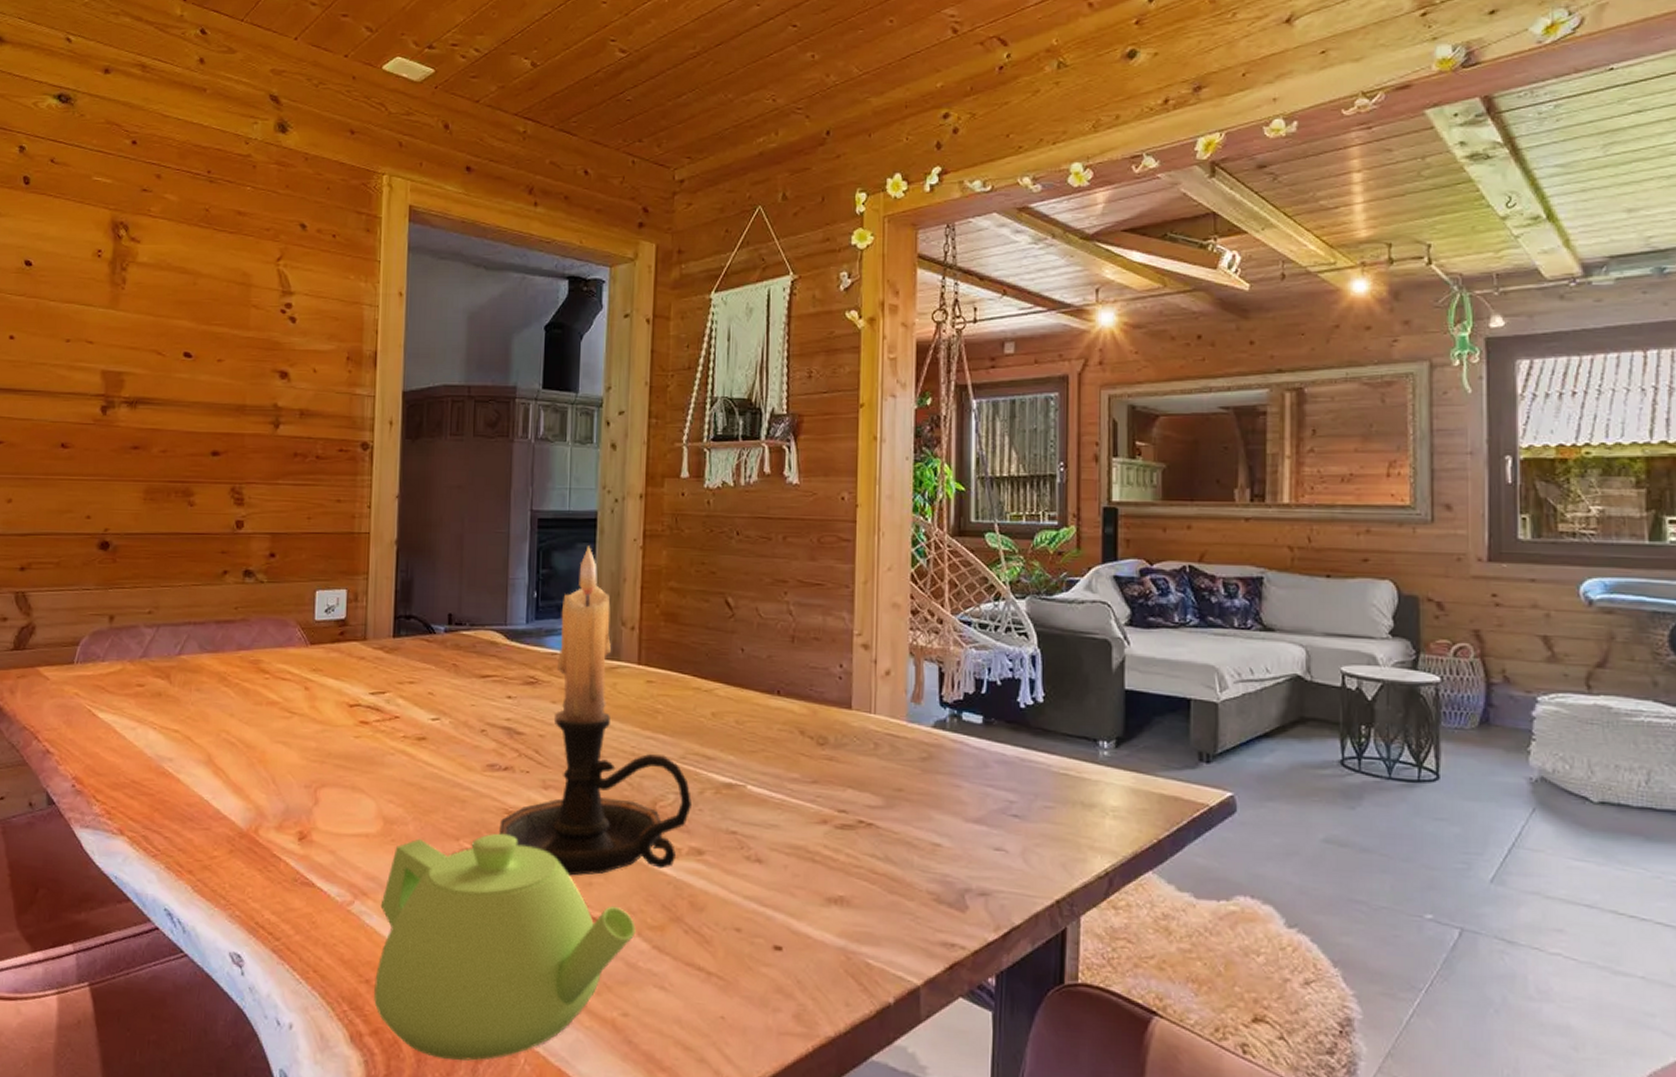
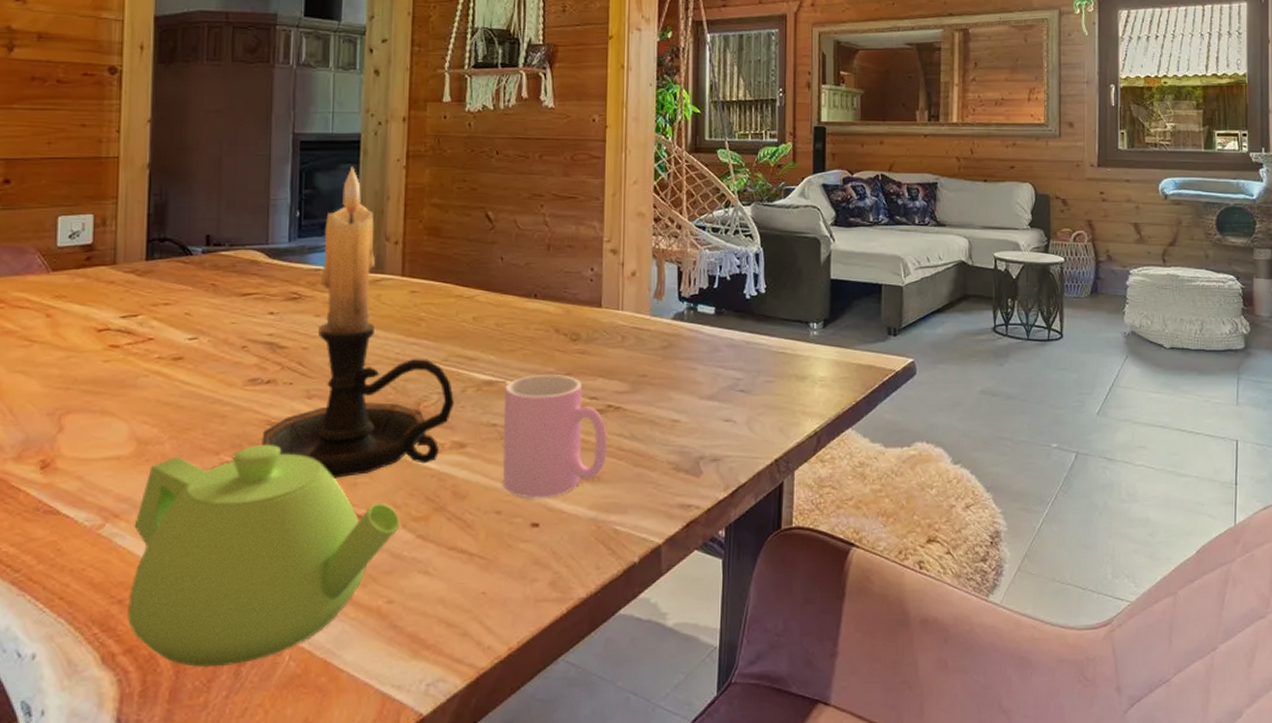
cup: none [743,780,858,919] -> present [503,375,607,499]

